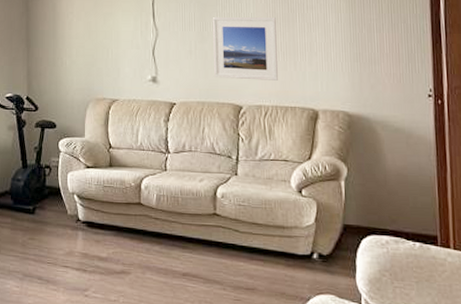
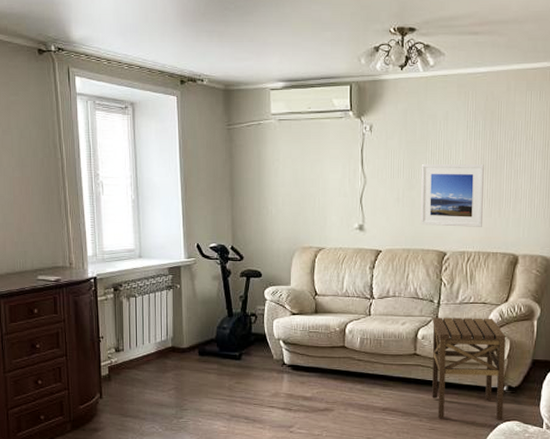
side table: none [232,174,316,293] -> present [432,317,506,420]

